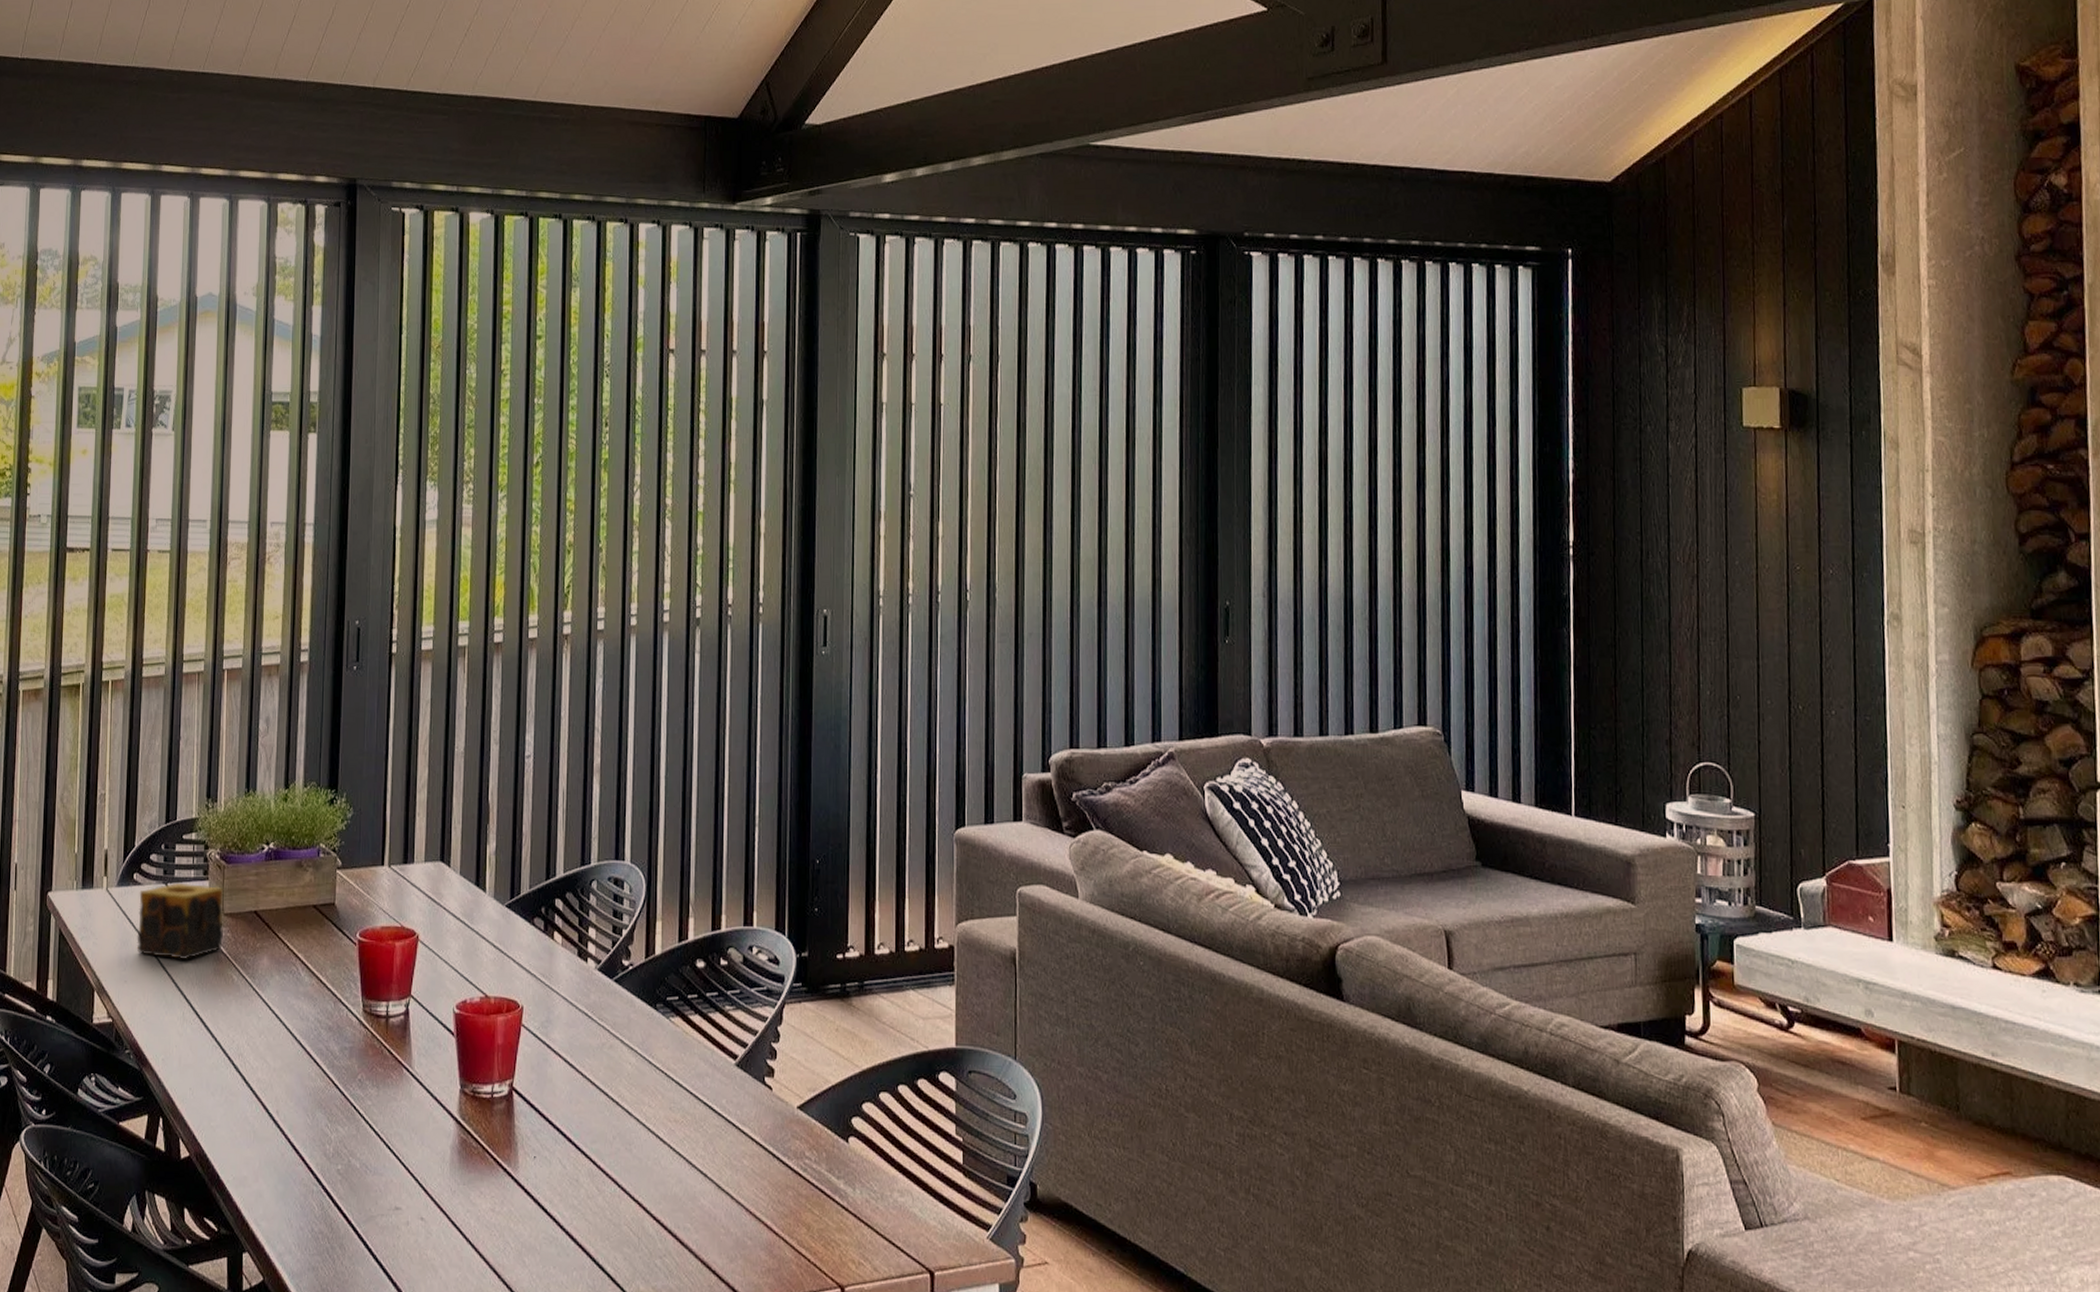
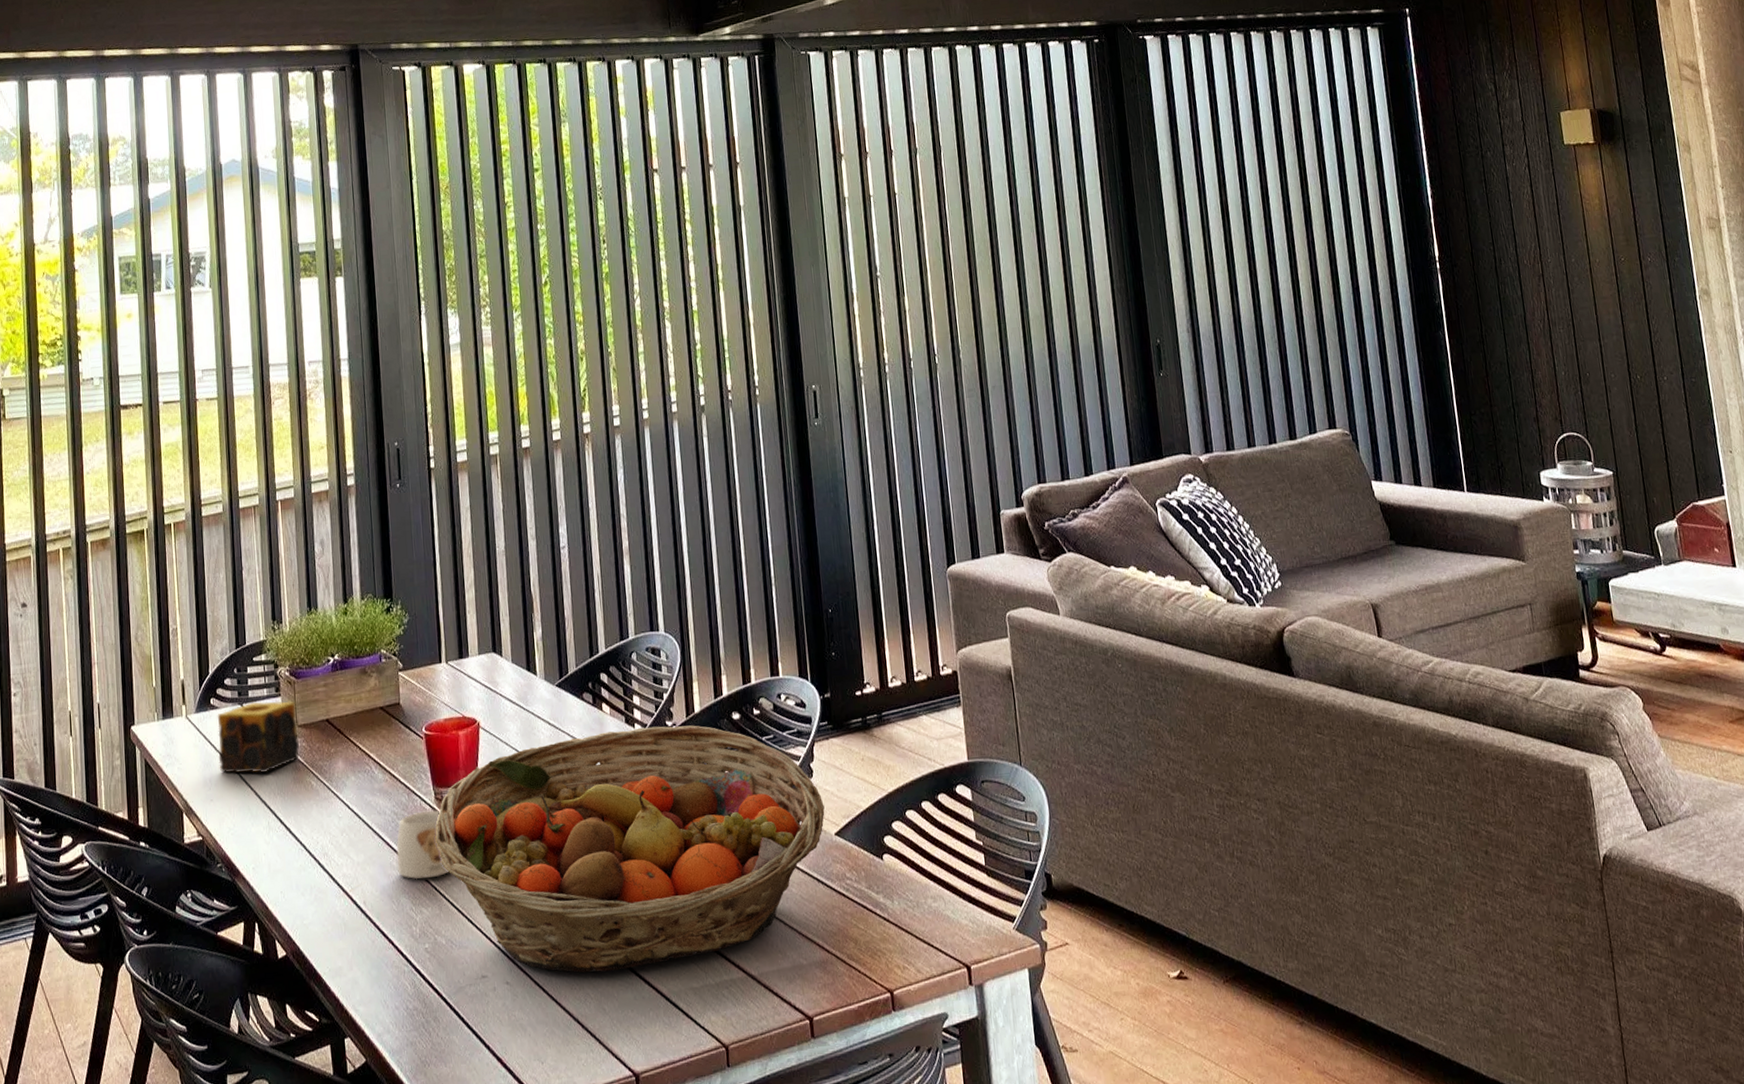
mug: none [316,1023,370,1096] -> present [396,810,449,880]
fruit basket: none [359,963,789,1222] -> present [435,725,825,973]

